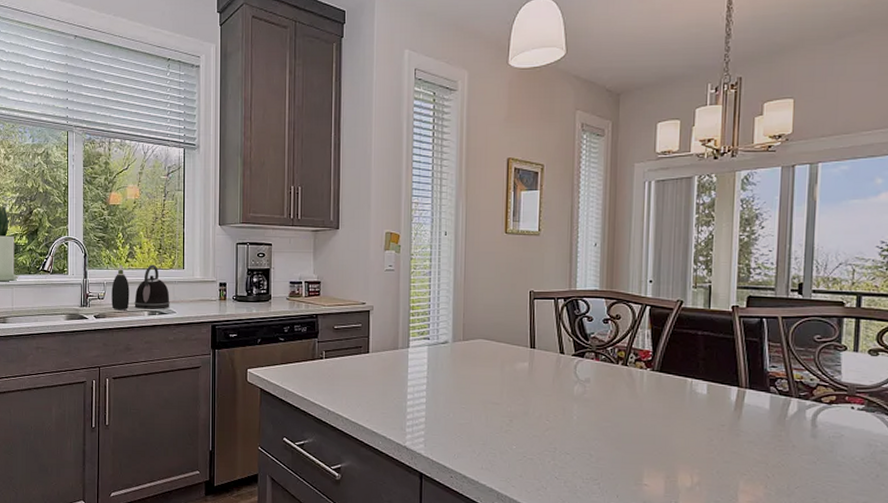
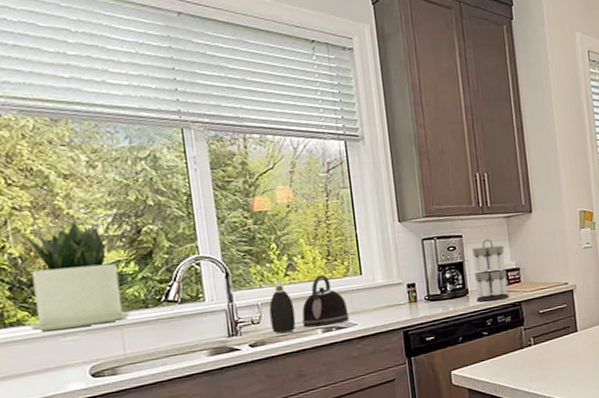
spice rack: none [277,250,309,310] -> present [472,239,509,303]

